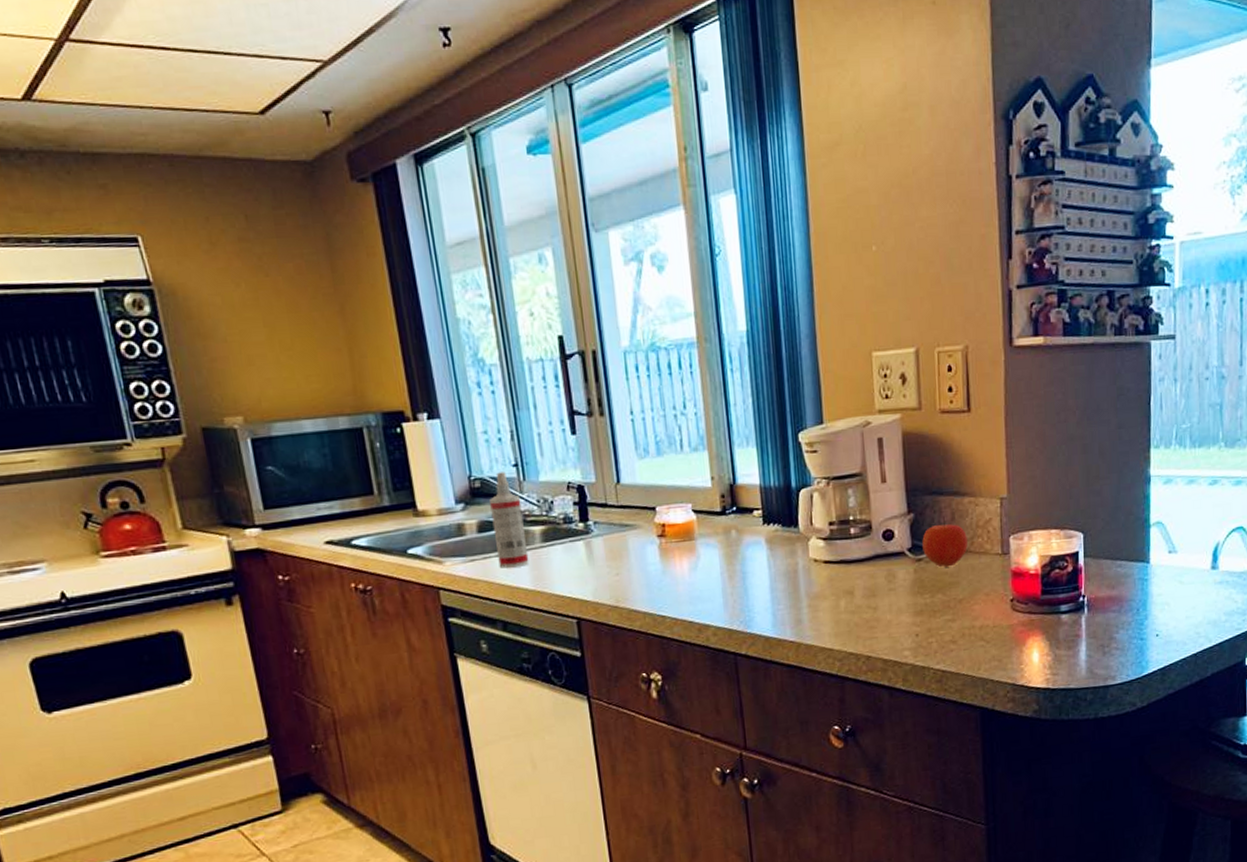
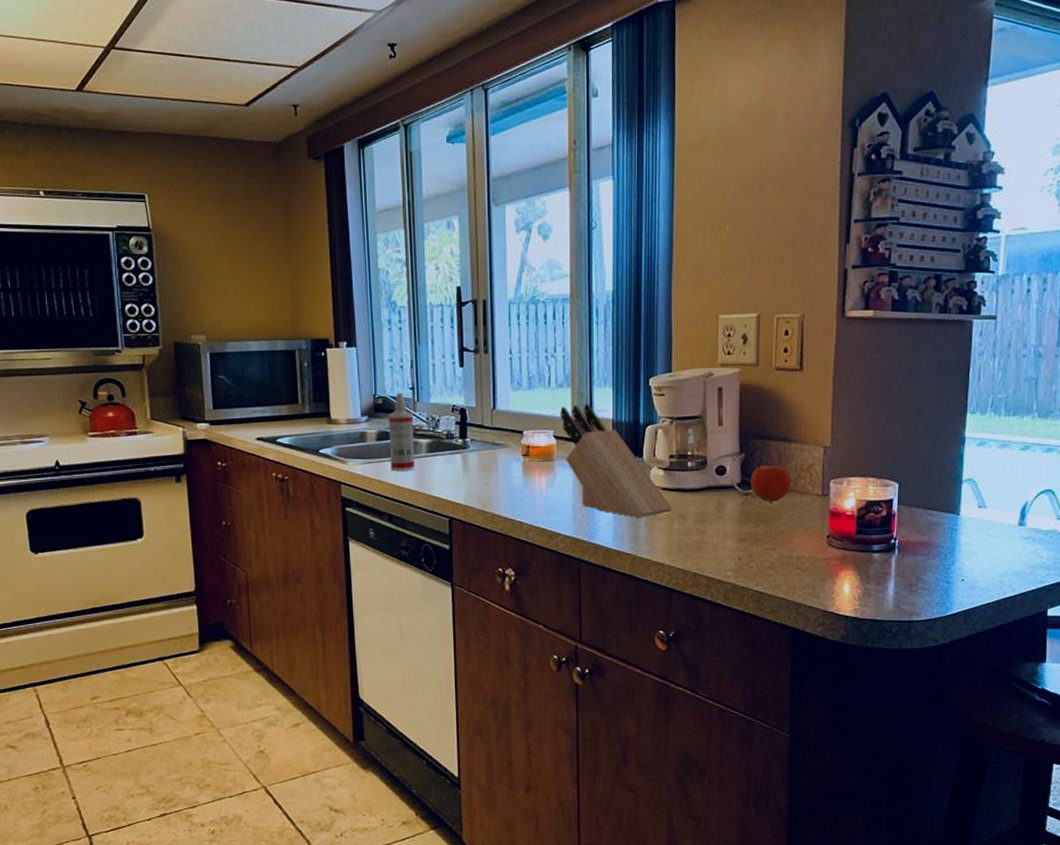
knife block: none [697,467,838,599] -> present [560,403,673,518]

